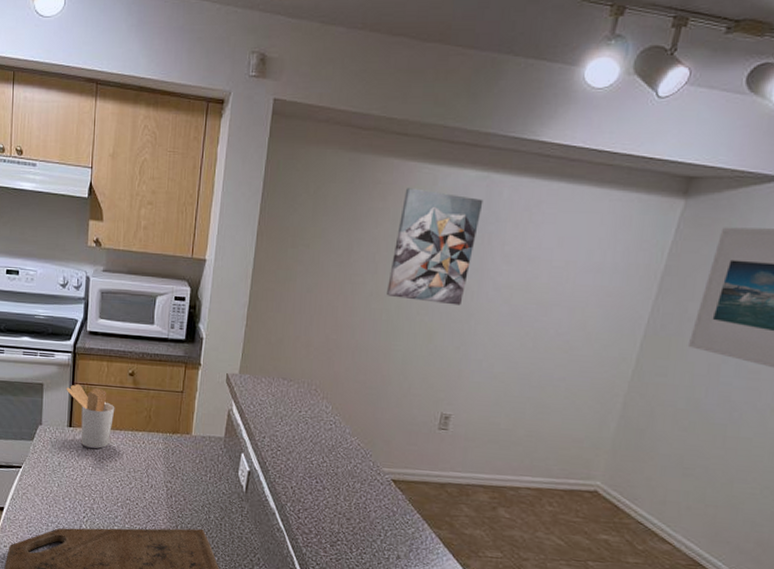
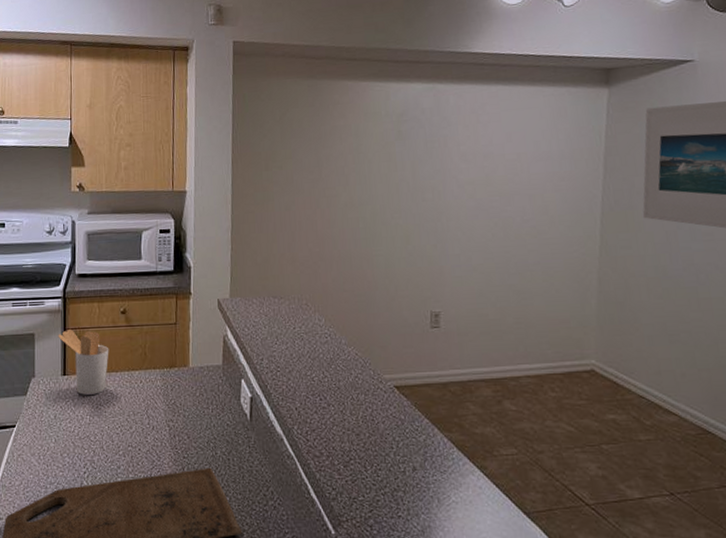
wall art: present [387,188,483,306] -> none [359,104,434,206]

